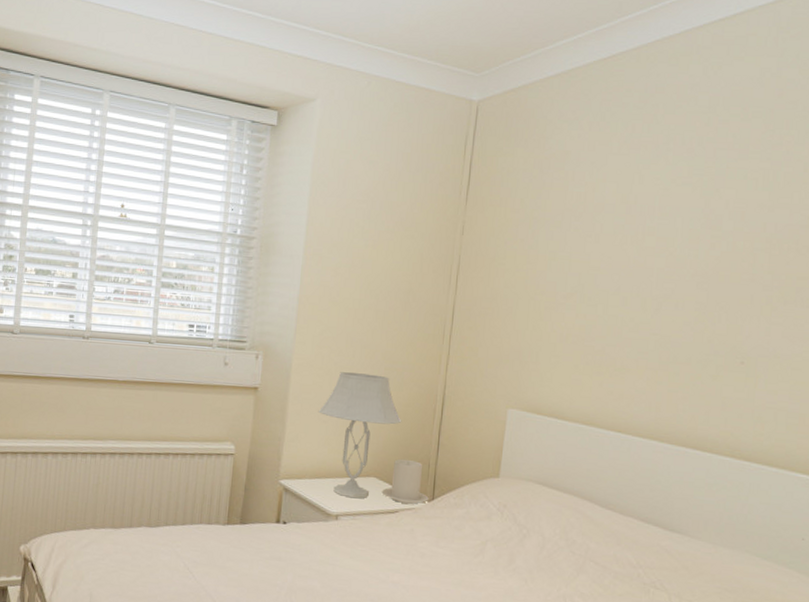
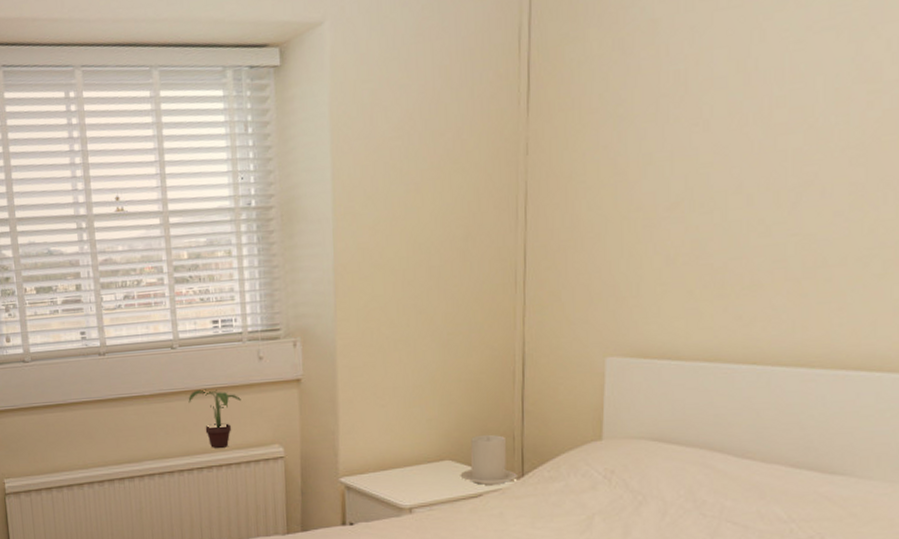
potted plant: none [157,383,204,438] -> present [188,389,241,448]
table lamp: present [318,372,402,499] -> none [373,342,475,487]

